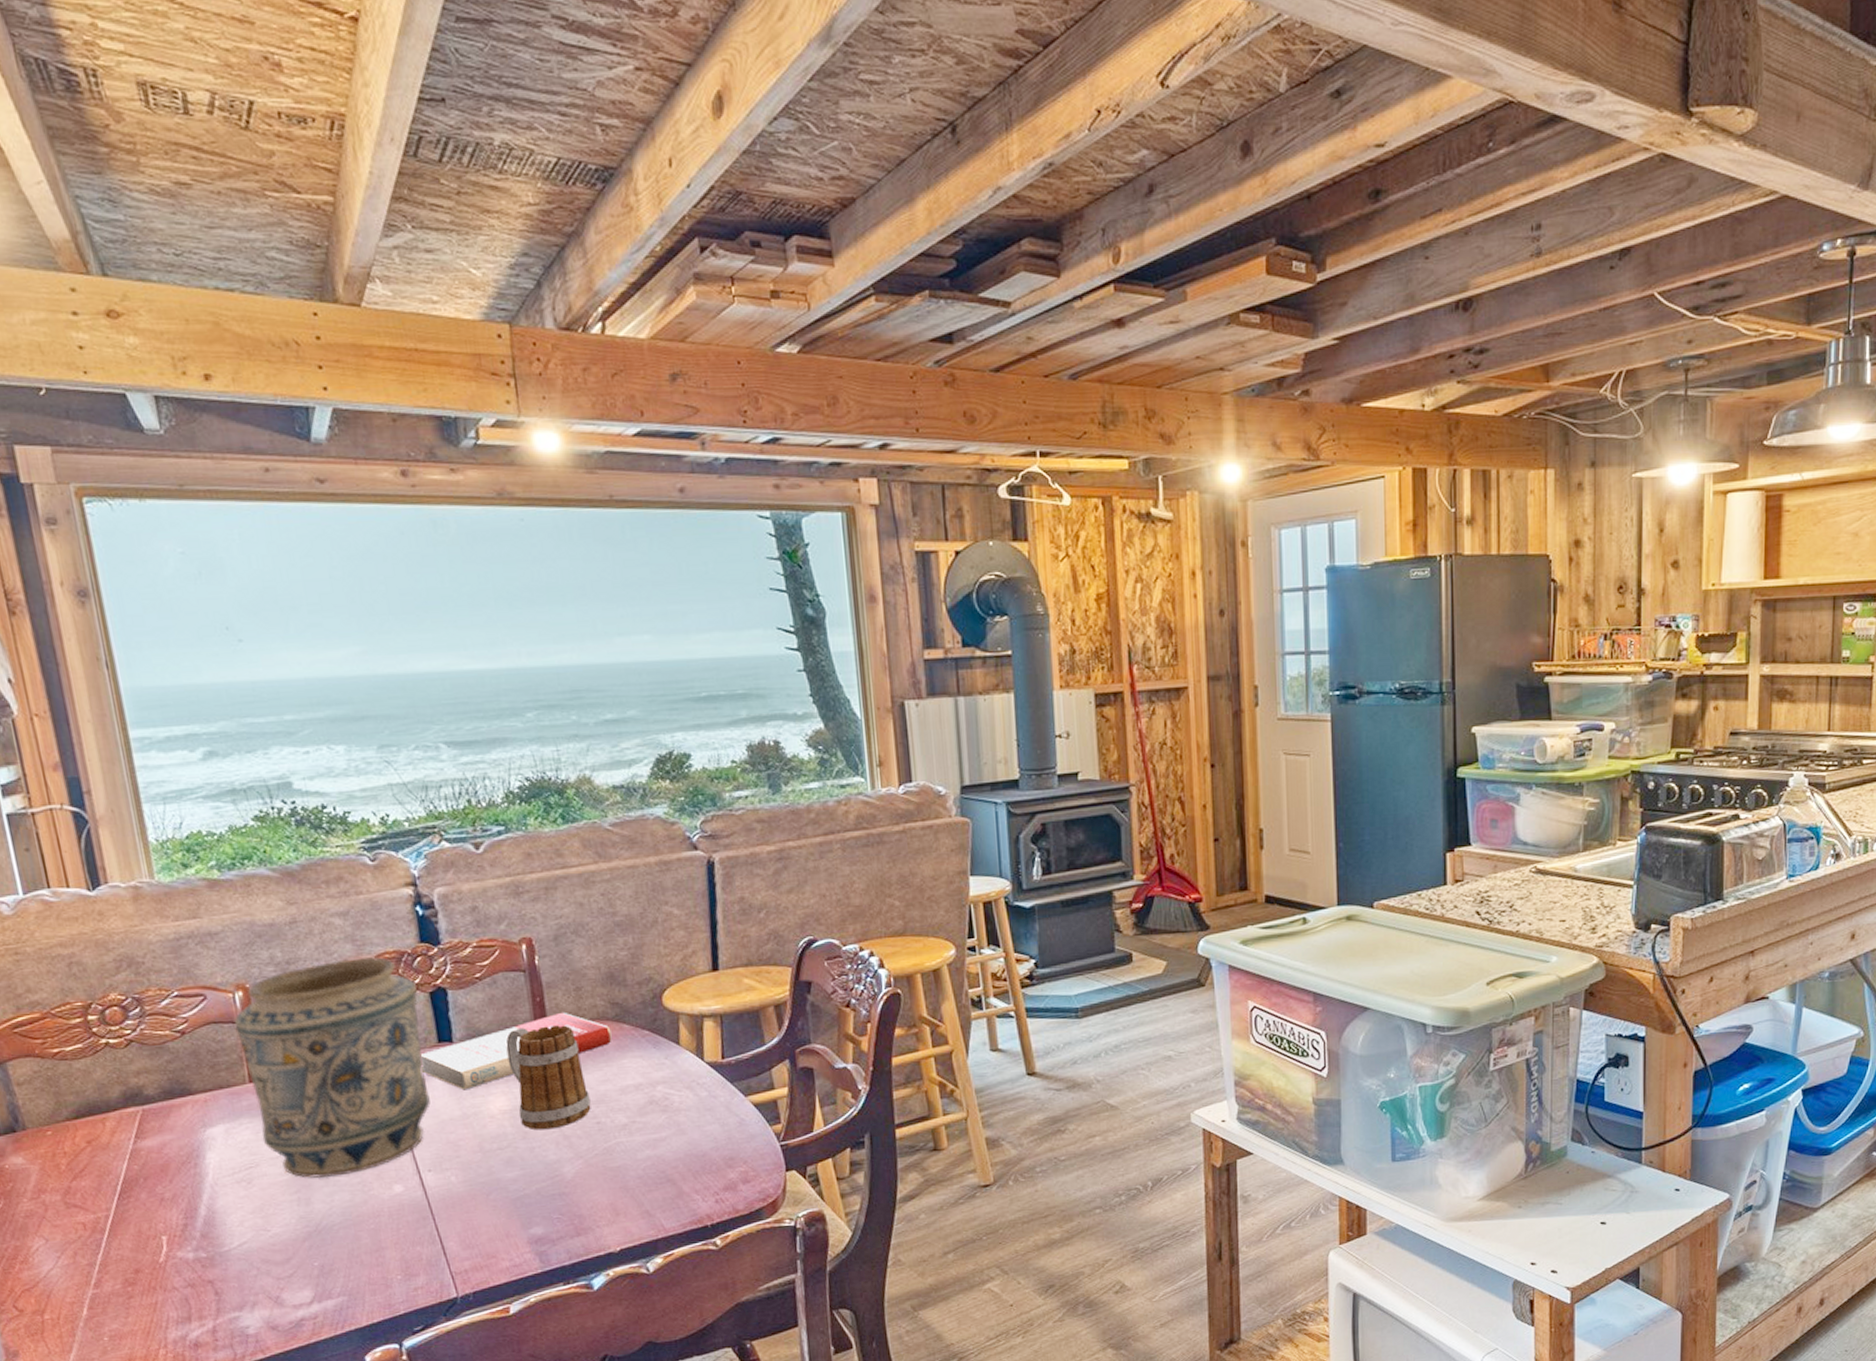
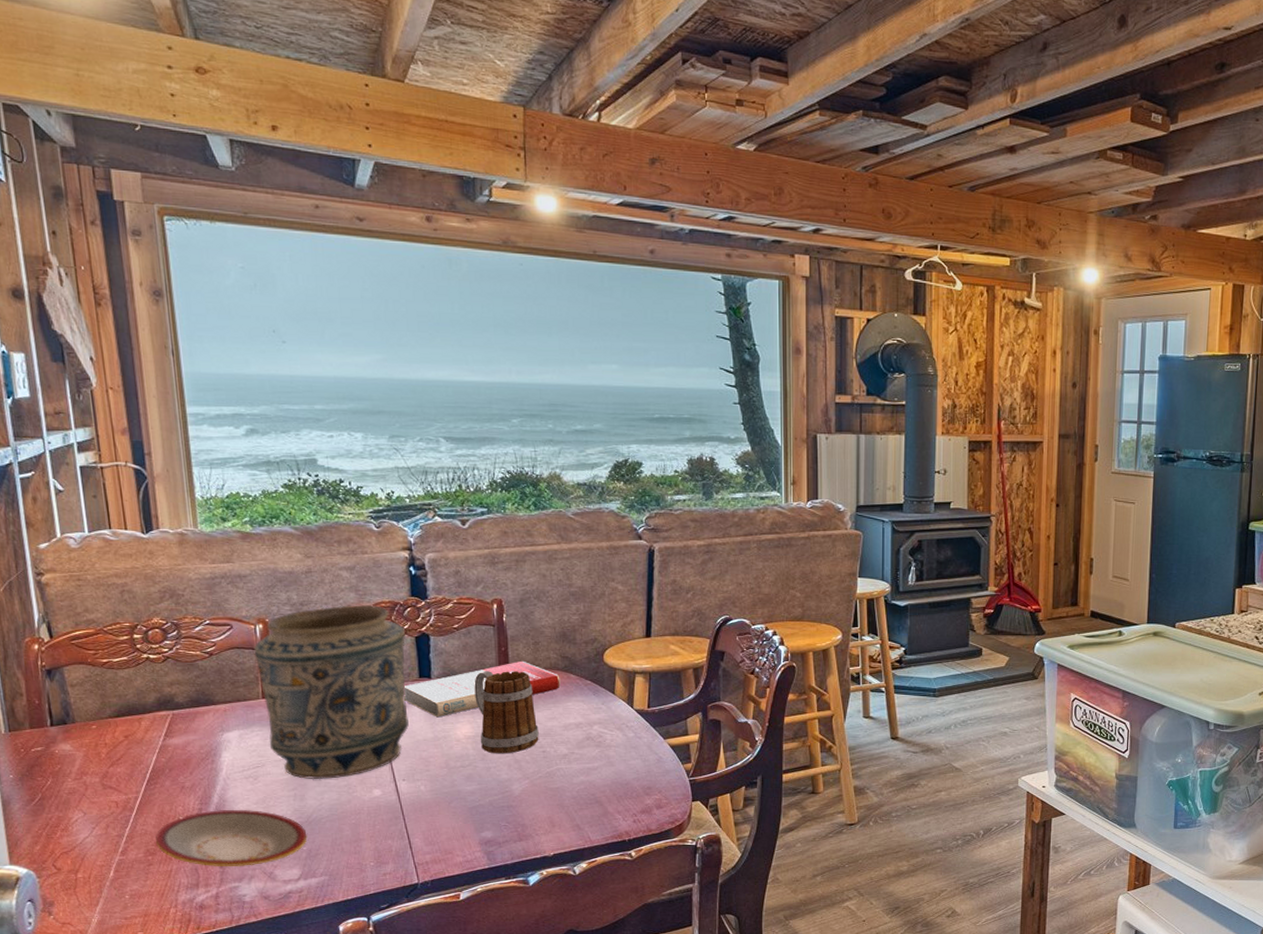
plate: none [134,1221,318,1294] -> present [156,810,308,866]

